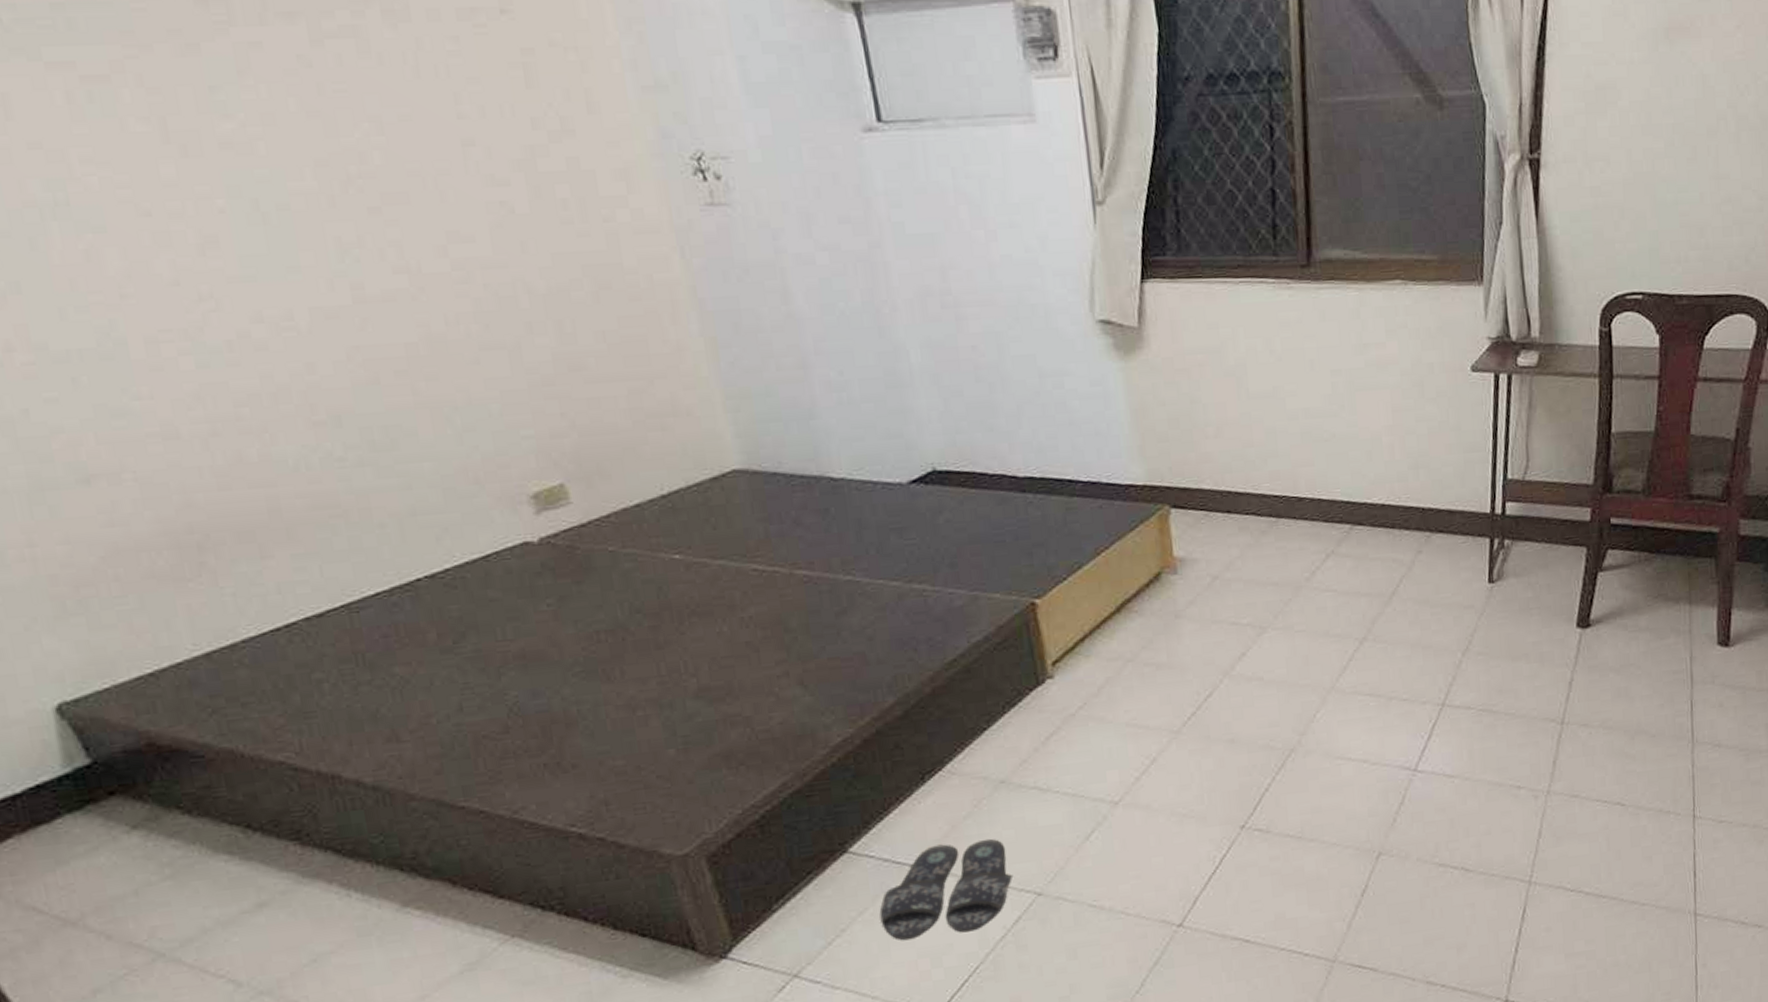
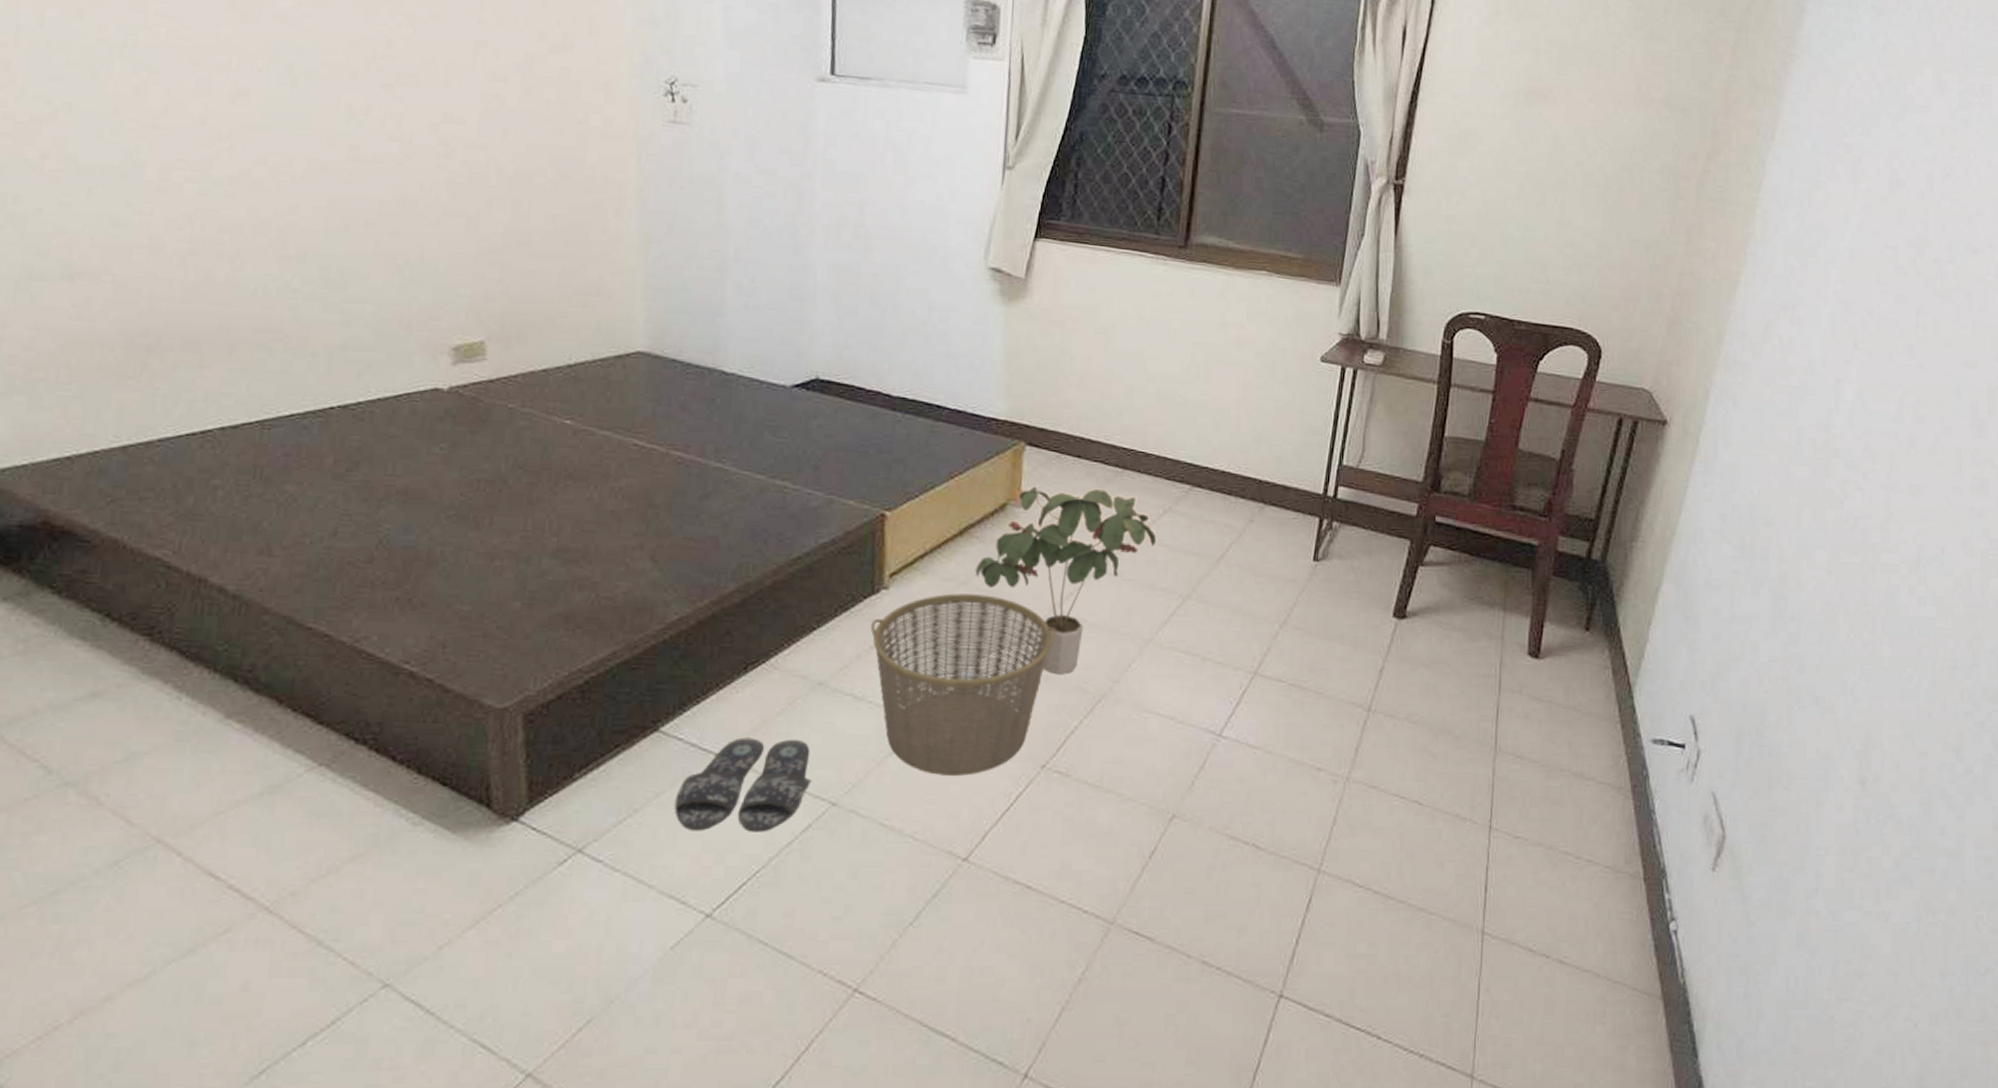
basket: none [1042,668,1235,851] -> present [870,593,1057,776]
potted plant: none [1140,542,1324,736] -> present [975,486,1157,674]

